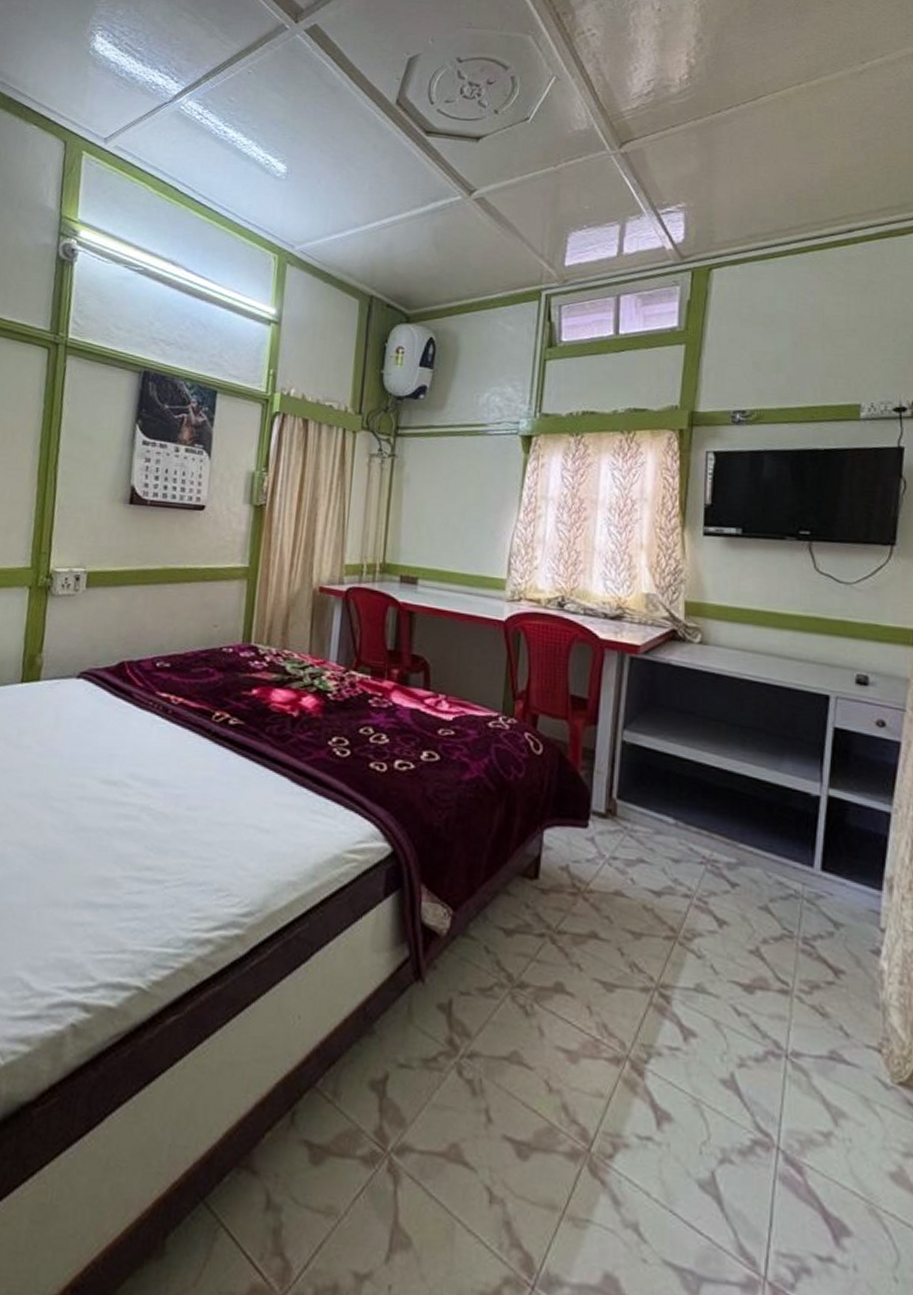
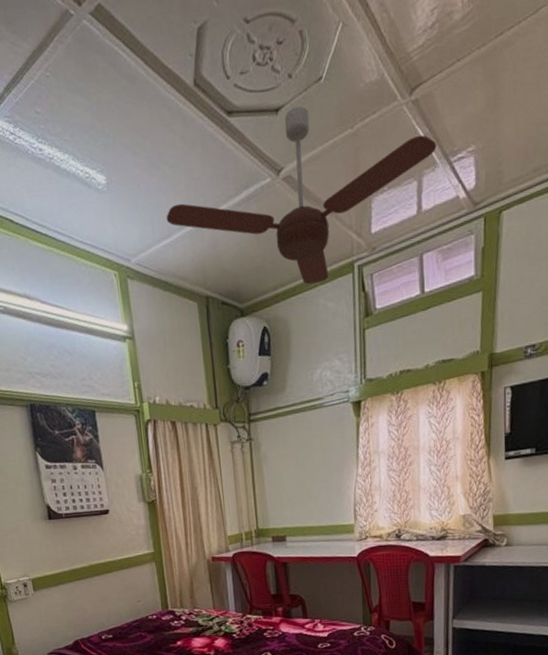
ceiling fan: none [342,139,644,304] -> present [166,106,437,285]

